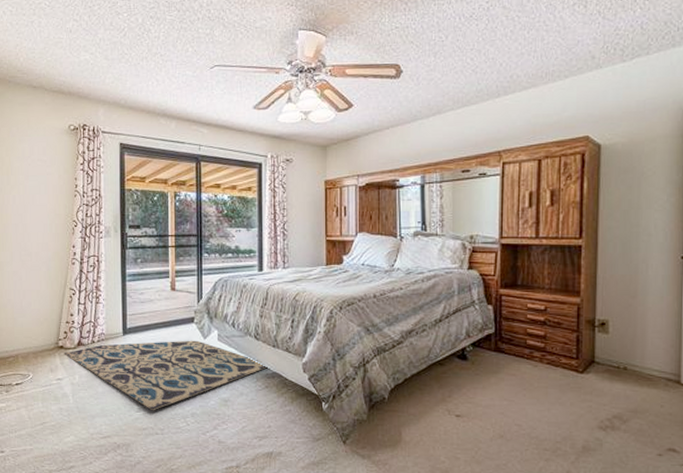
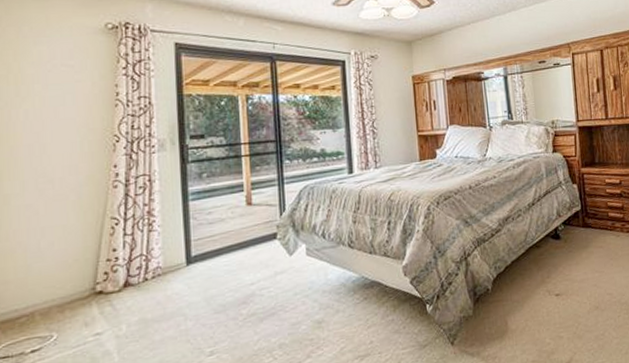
rug: present [64,340,268,411] -> none [104,258,365,351]

